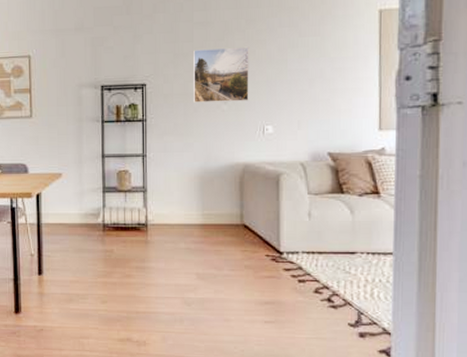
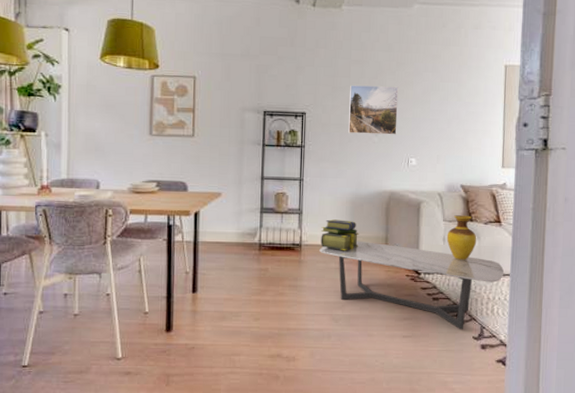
coffee table: none [167,218,385,316] -> present [319,240,504,330]
stack of books: none [168,196,210,230] -> present [320,219,359,251]
vase: none [312,187,350,238] -> present [446,215,477,261]

